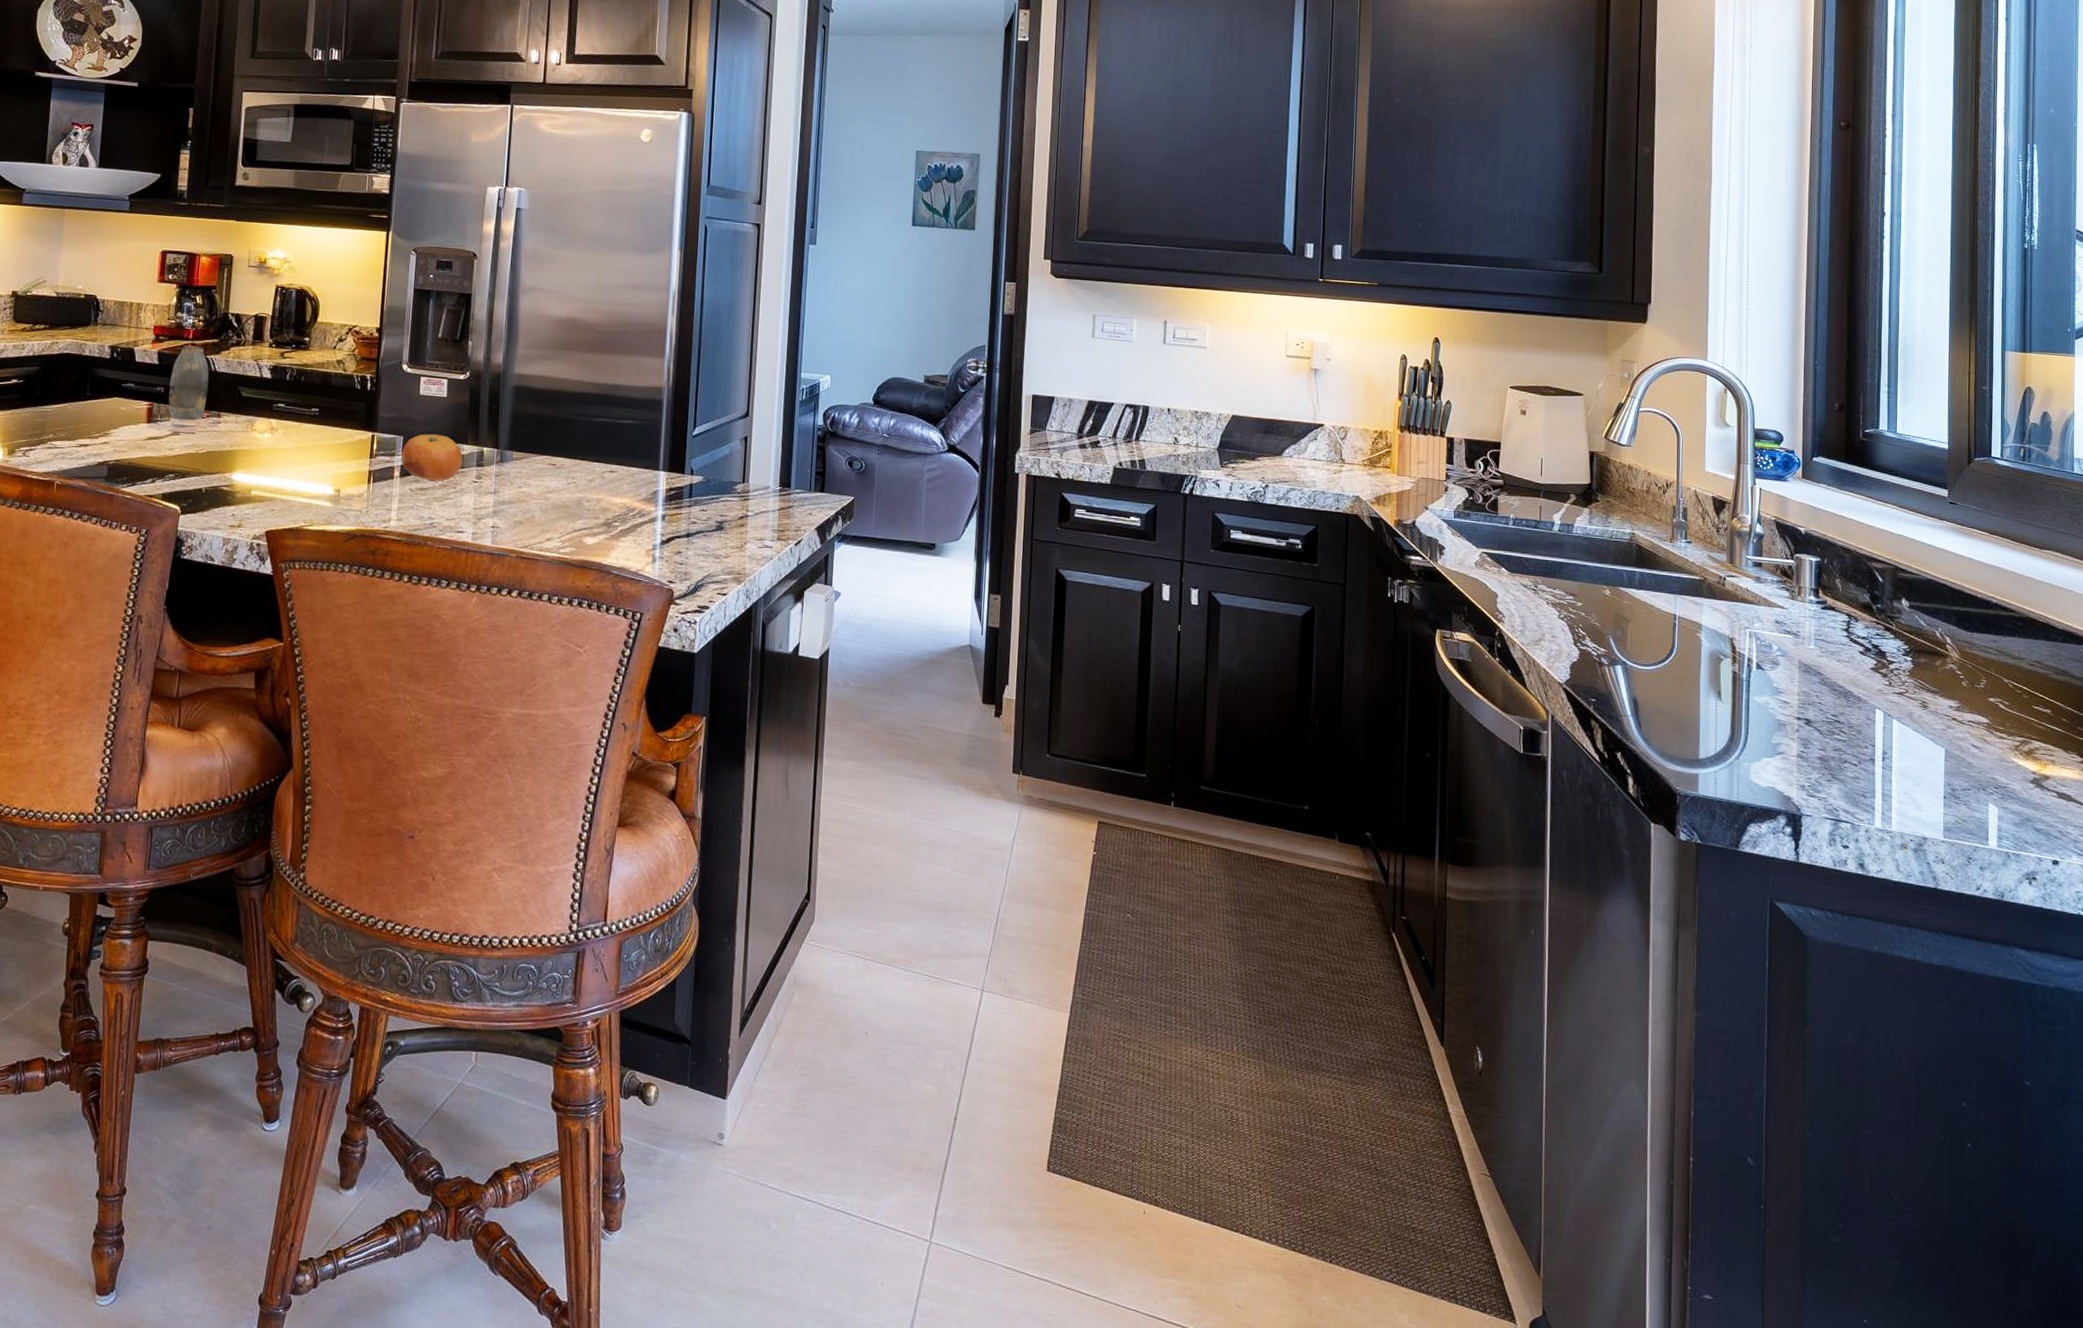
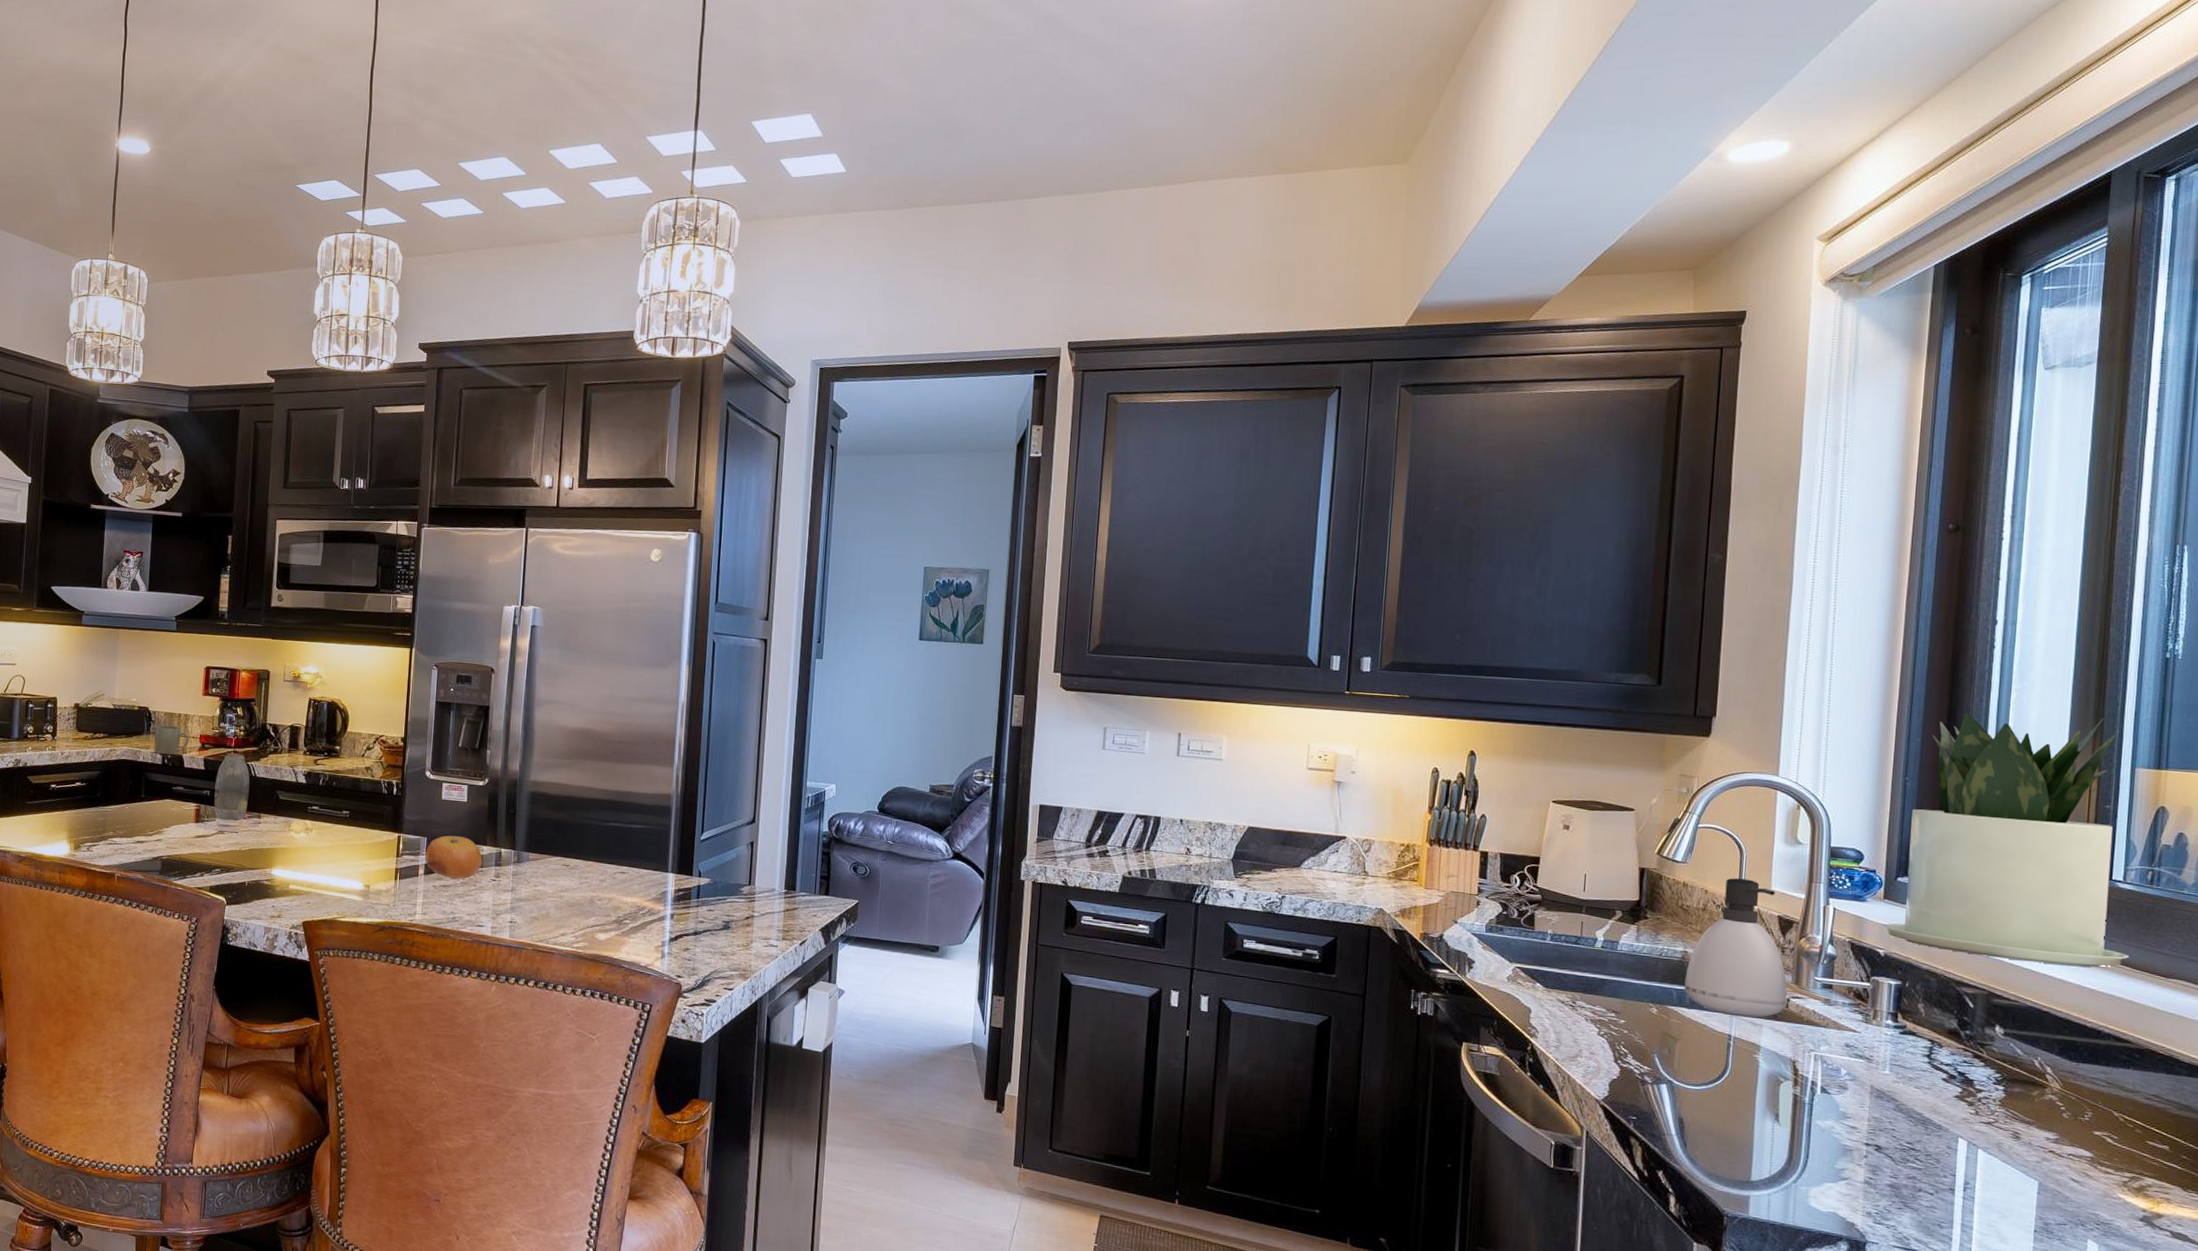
mug: none [101,315,142,348] -> present [153,725,189,755]
soap dispenser: none [1633,460,1724,597] -> present [1684,878,1788,1018]
planter: none [1803,300,2010,540] -> present [1883,713,2130,967]

